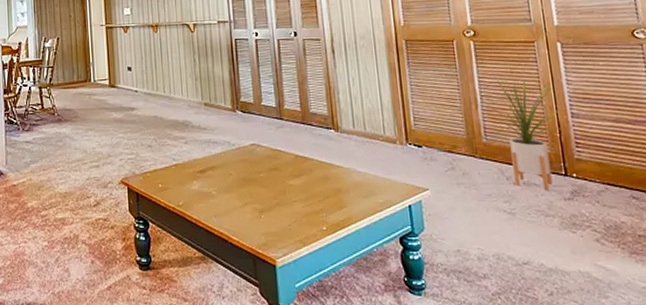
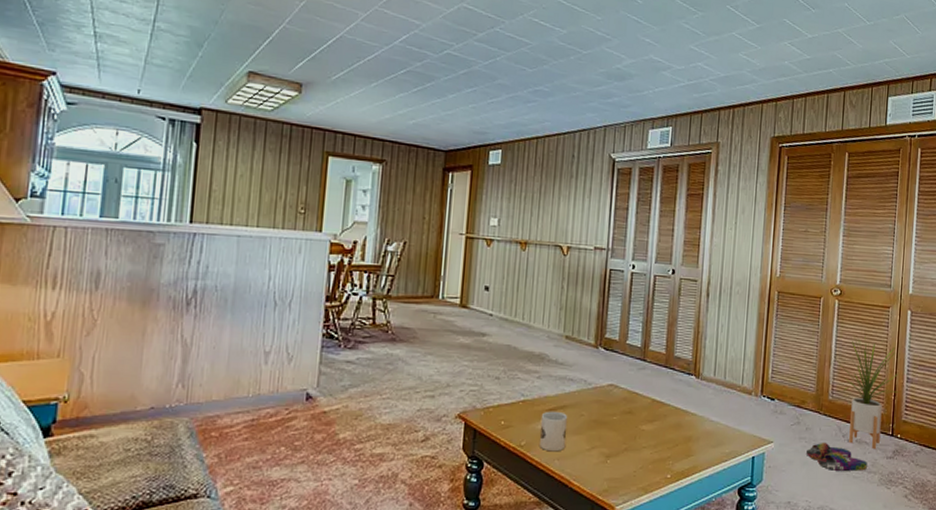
mug: none [193,172,220,210] -> present [538,411,568,452]
slippers: none [468,186,543,216] -> present [807,442,867,471]

